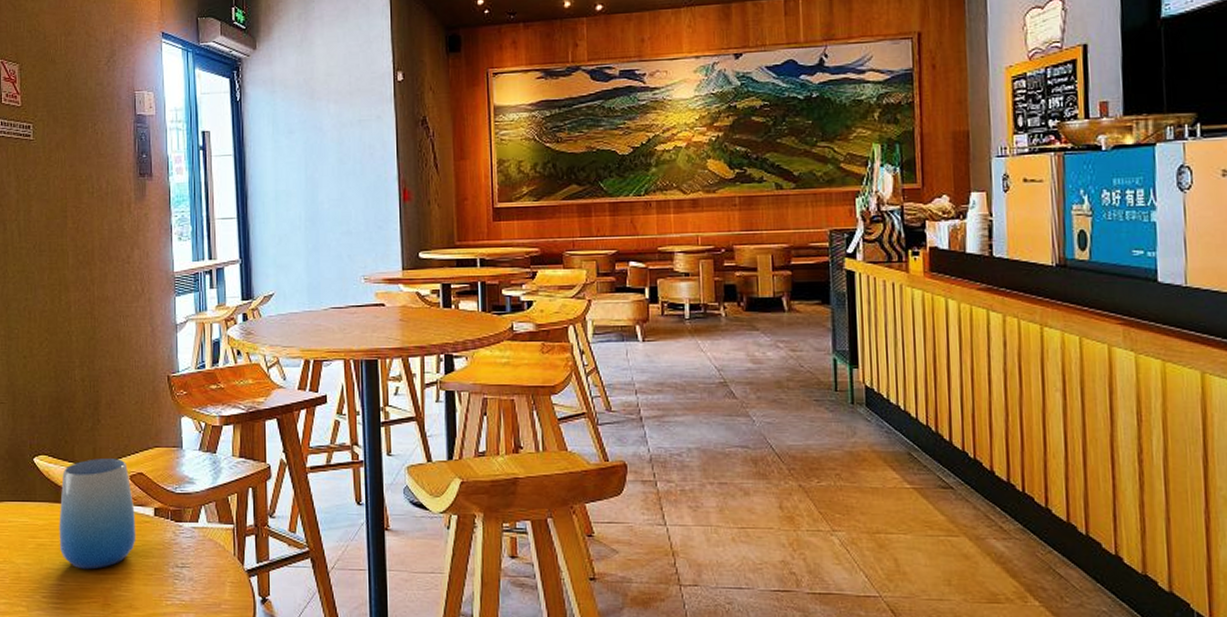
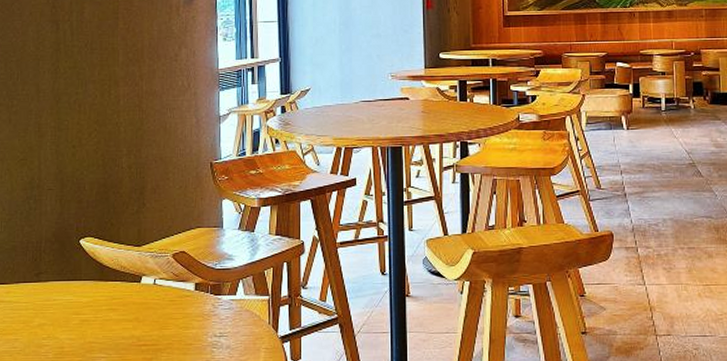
cup: present [59,458,136,570] -> none [102,239,177,342]

